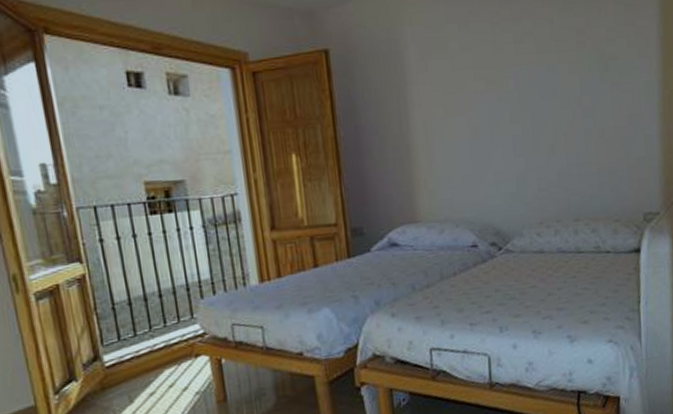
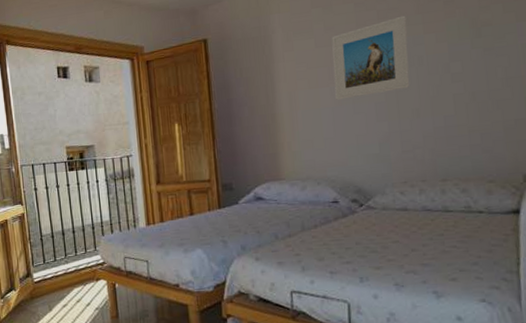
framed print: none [468,41,545,132] -> present [331,15,410,100]

